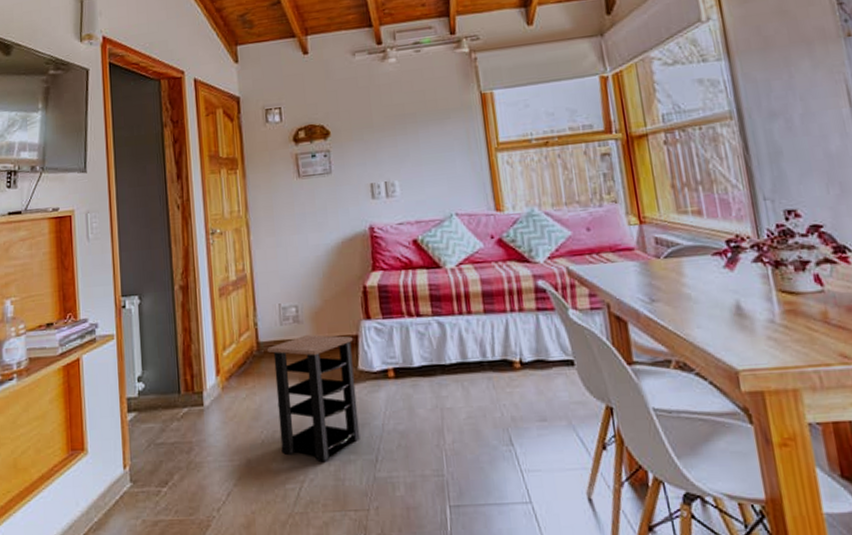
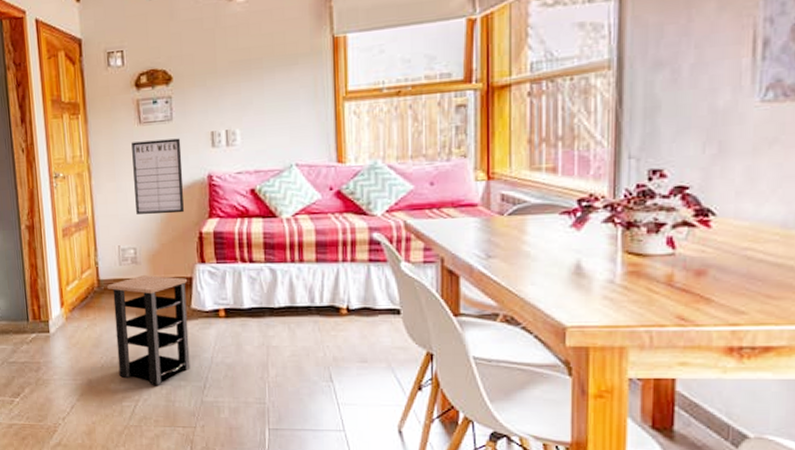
writing board: none [291,191,348,270] -> present [131,138,185,214]

